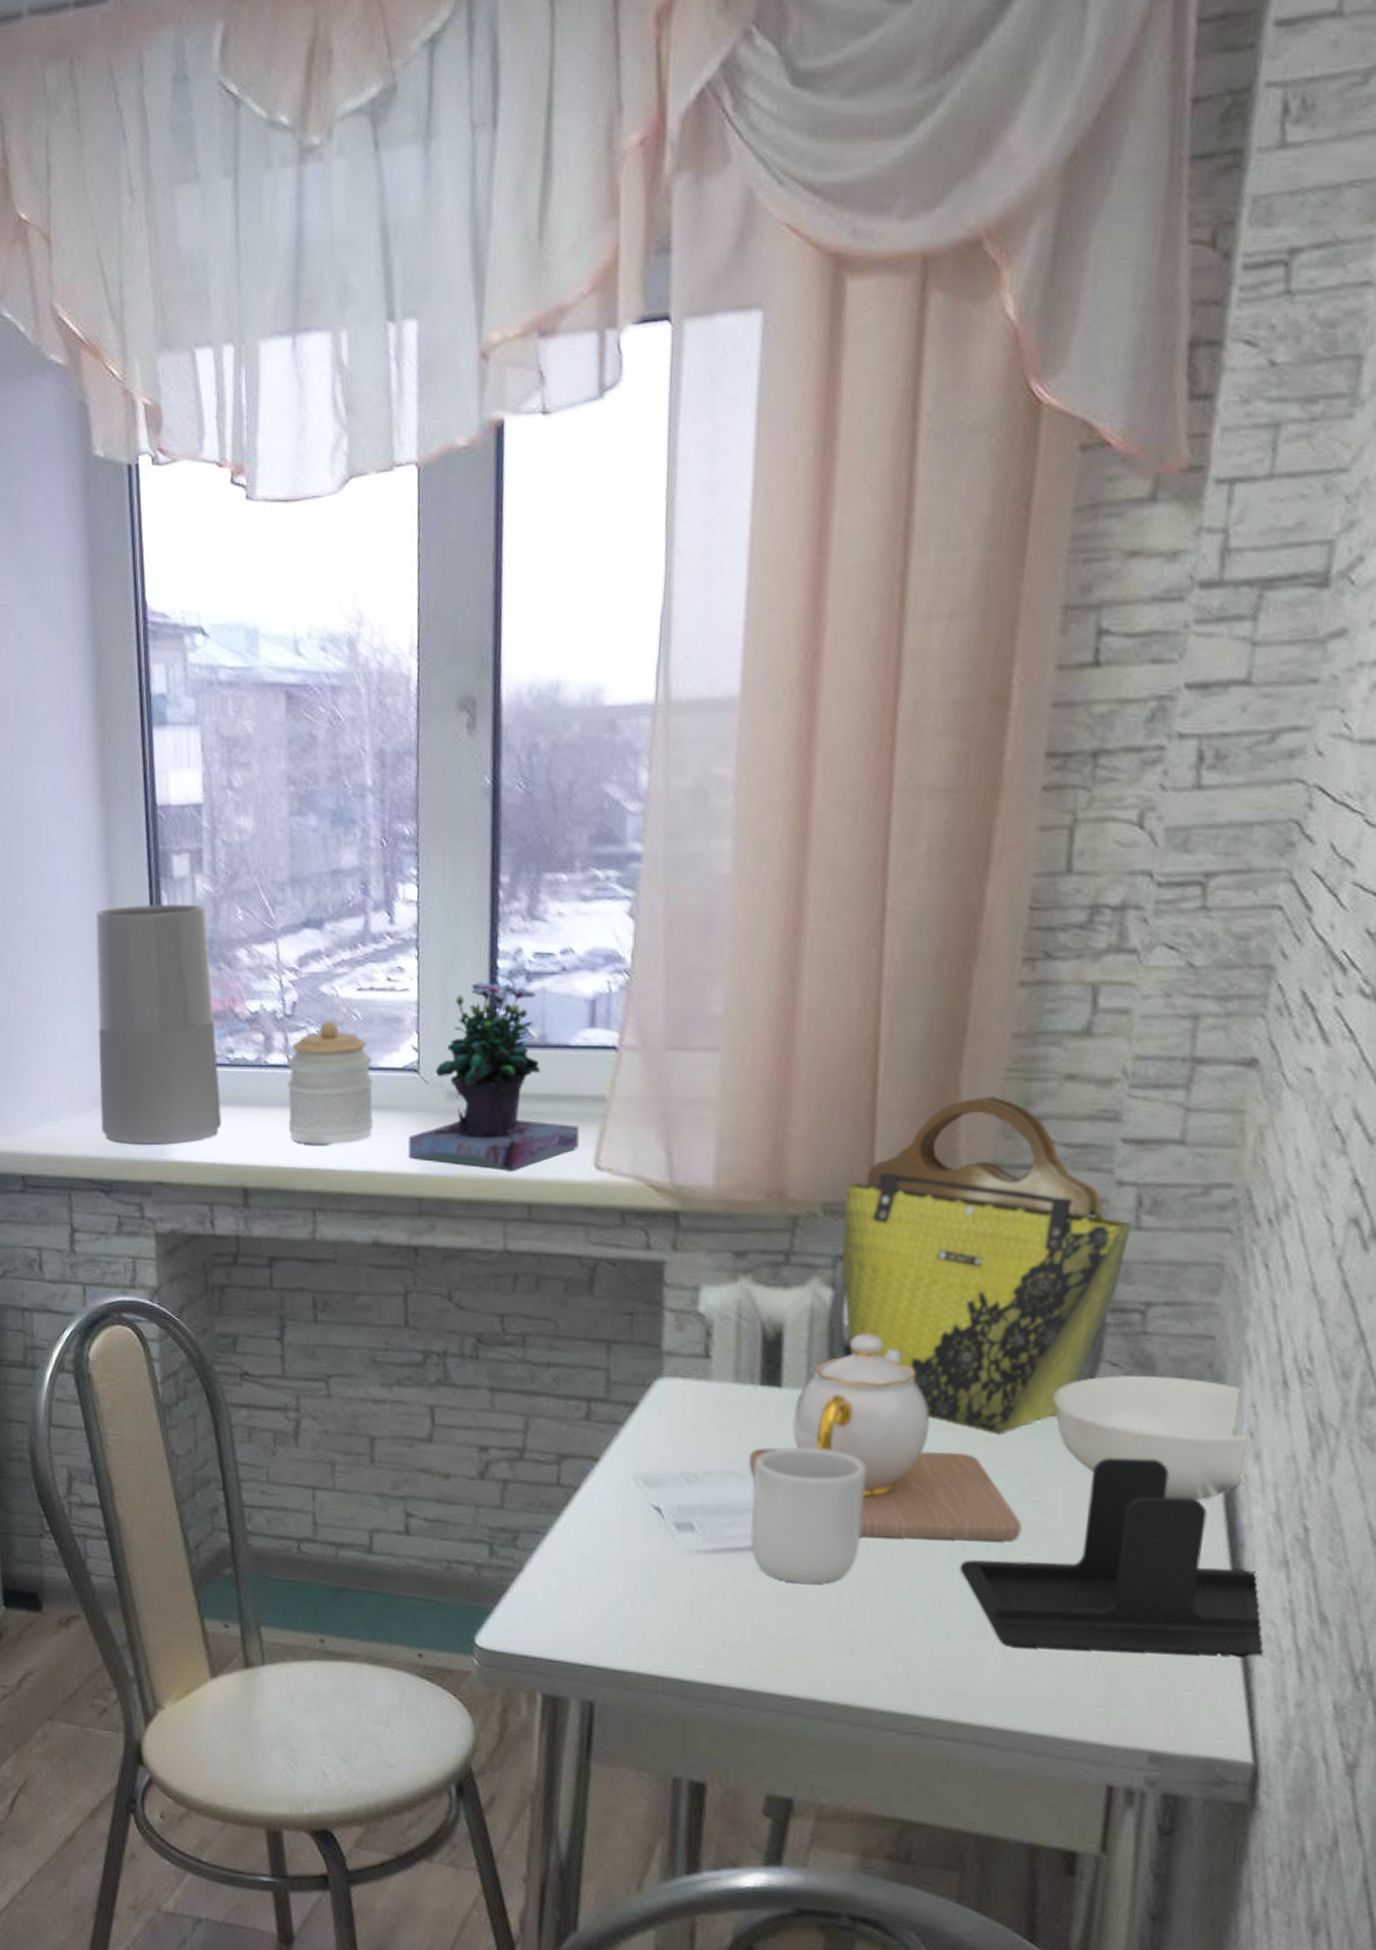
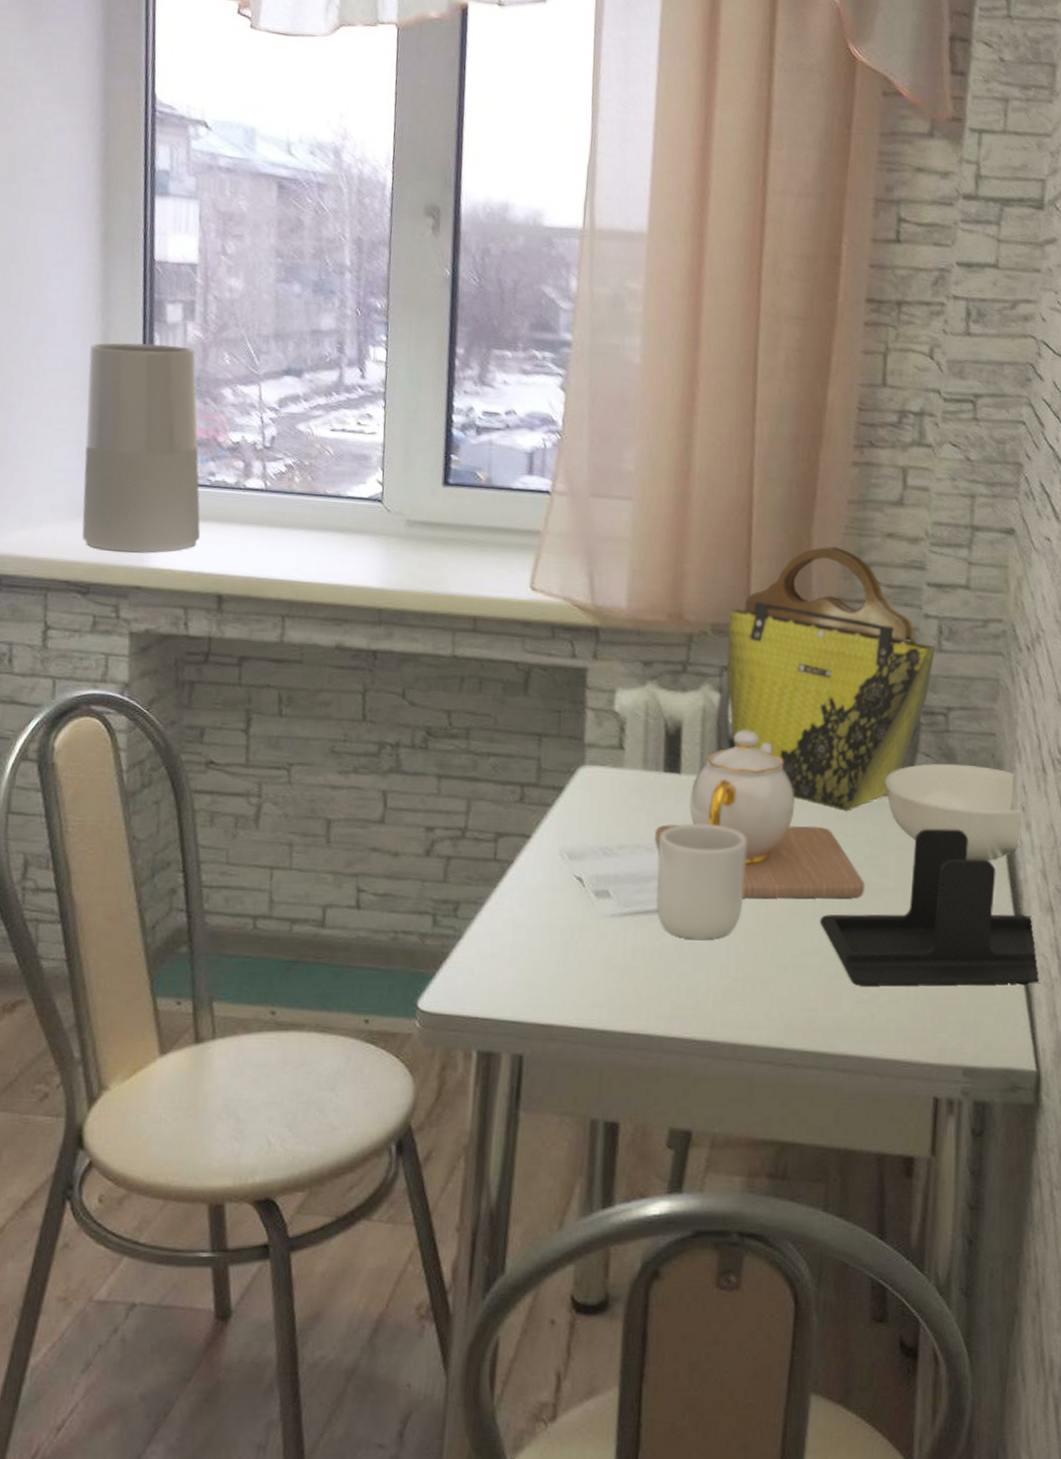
jar: present [286,1021,373,1145] -> none [262,454,342,560]
potted flower: present [408,982,580,1170] -> none [370,431,519,588]

